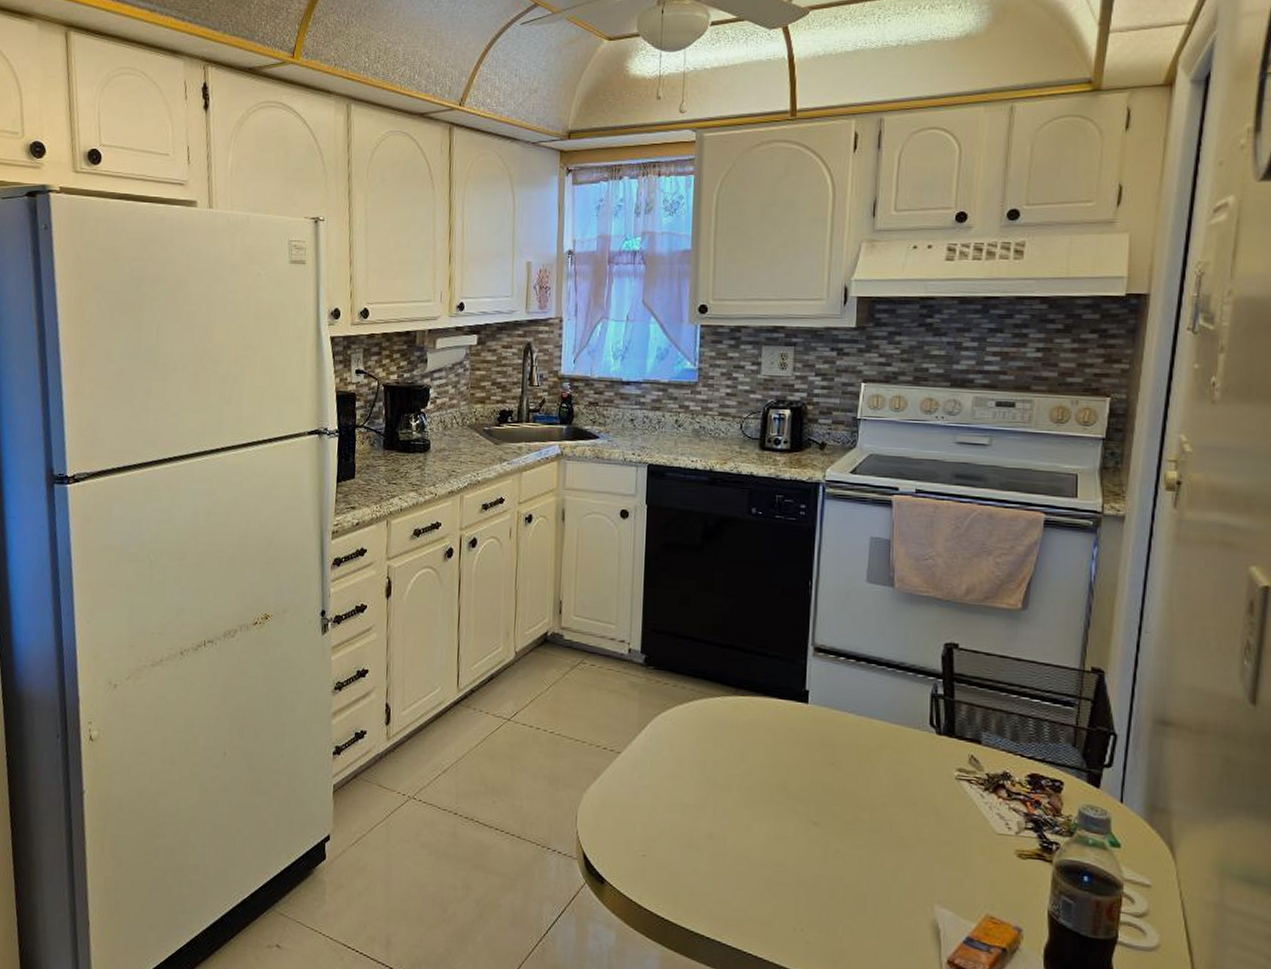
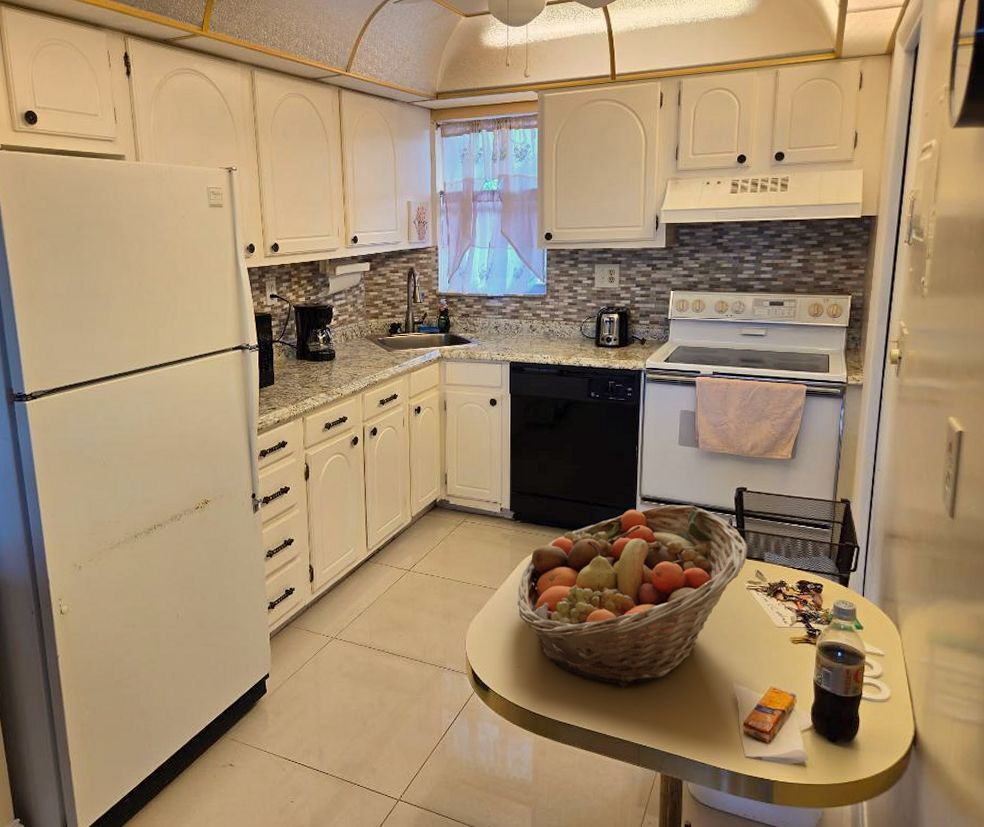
fruit basket: none [645,659,958,896] -> present [517,505,748,687]

